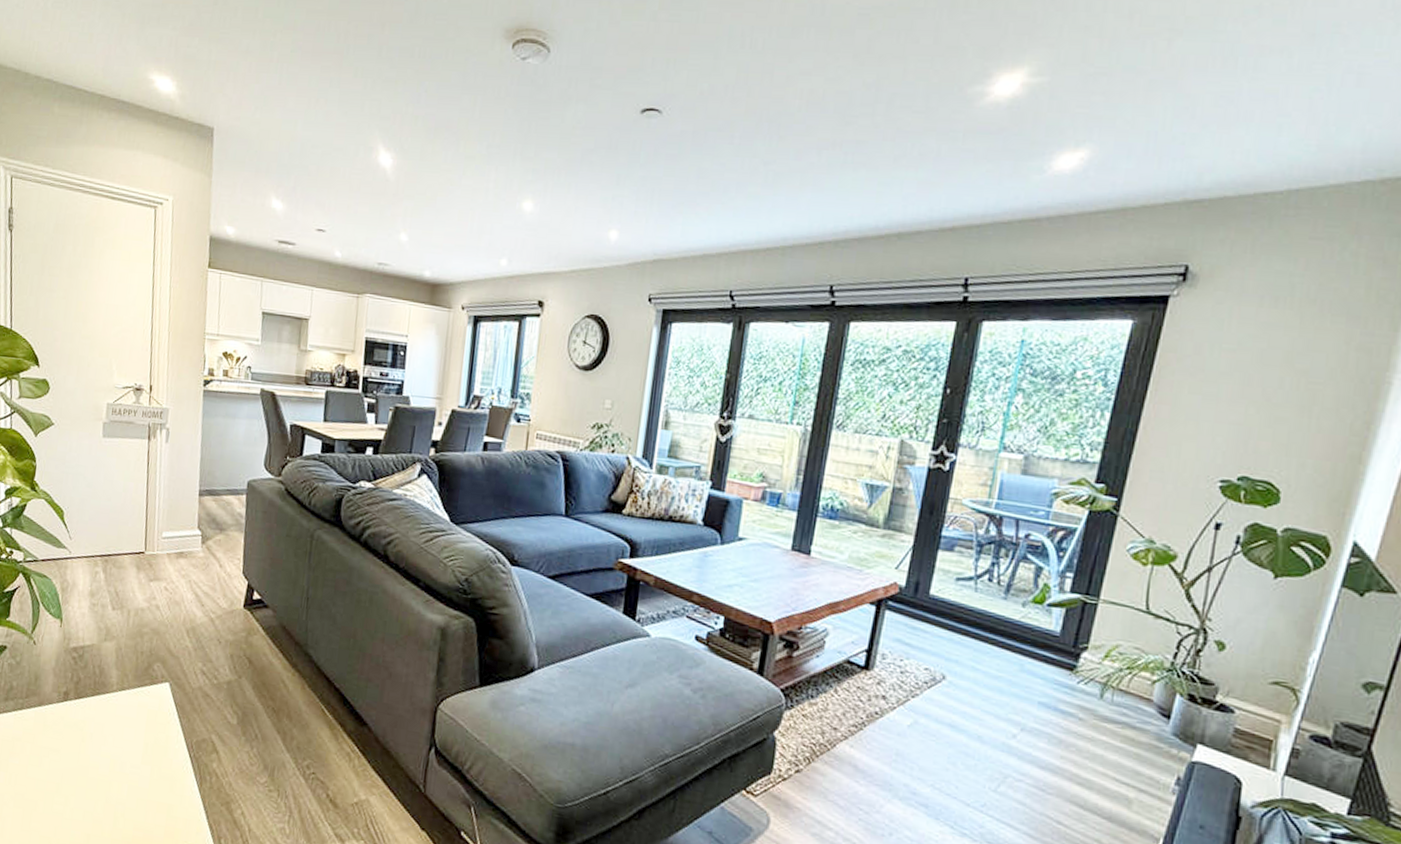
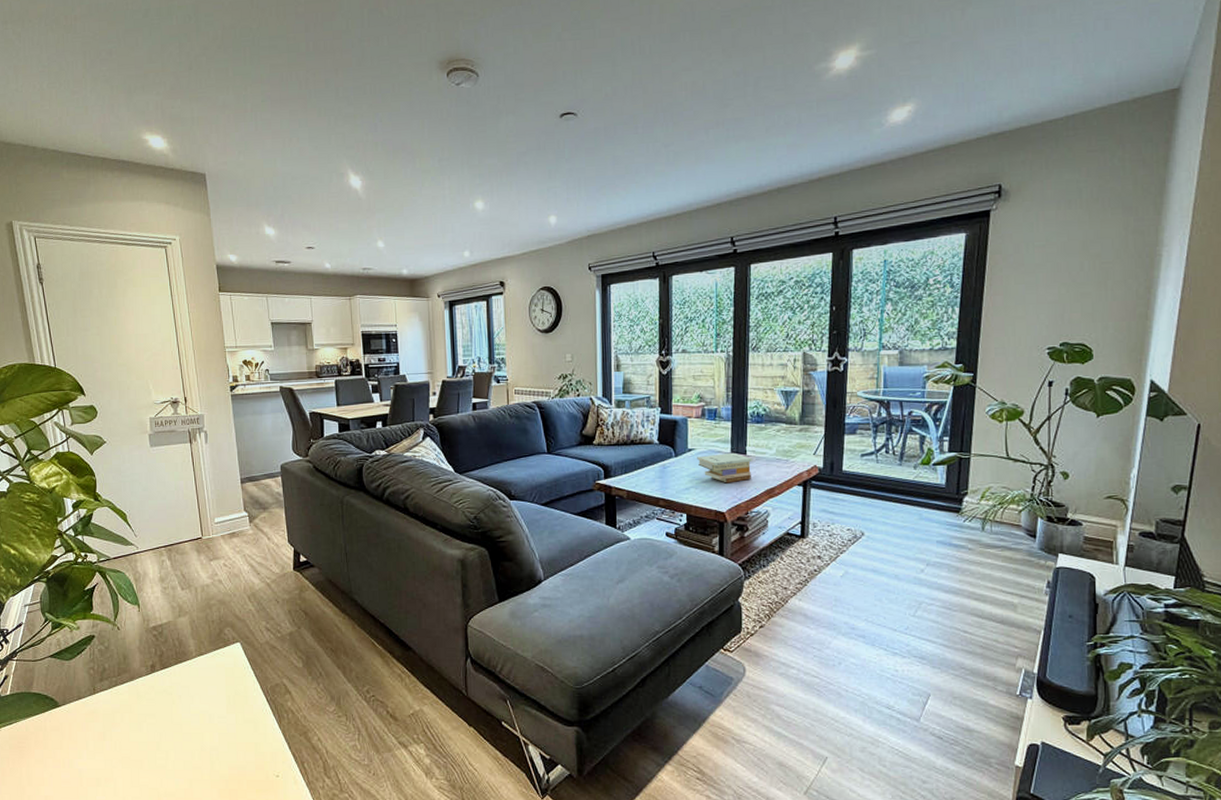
books: none [747,548,818,588] -> present [697,452,753,483]

